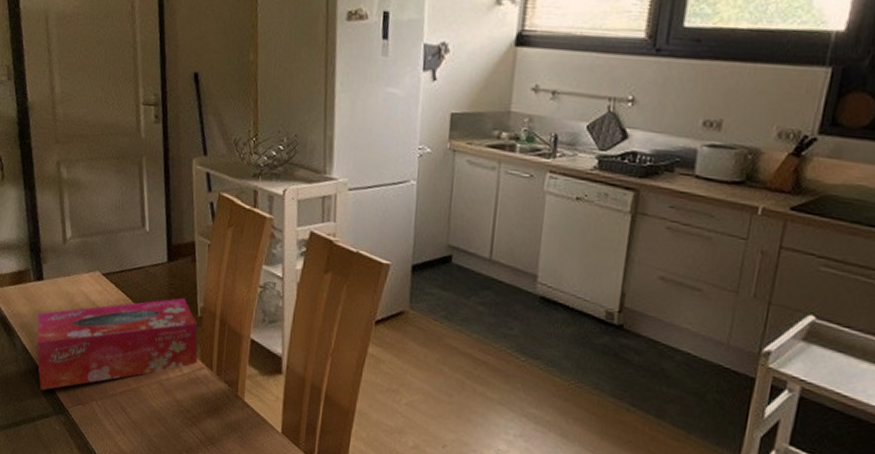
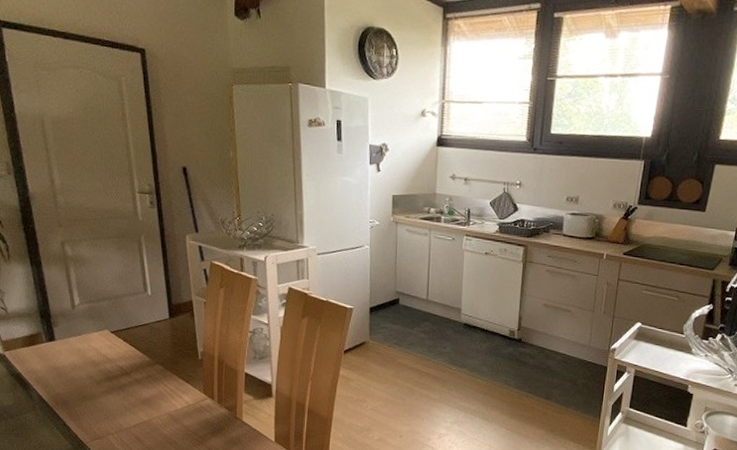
tissue box: present [36,297,198,390] -> none [52,345,201,432]

